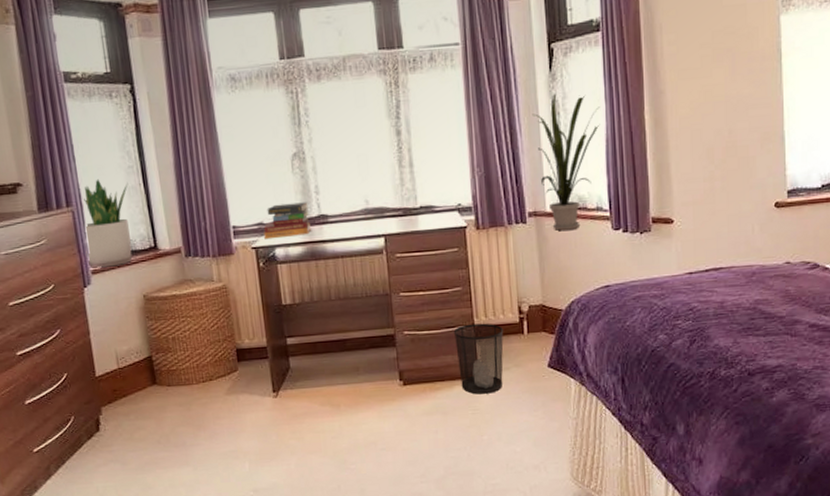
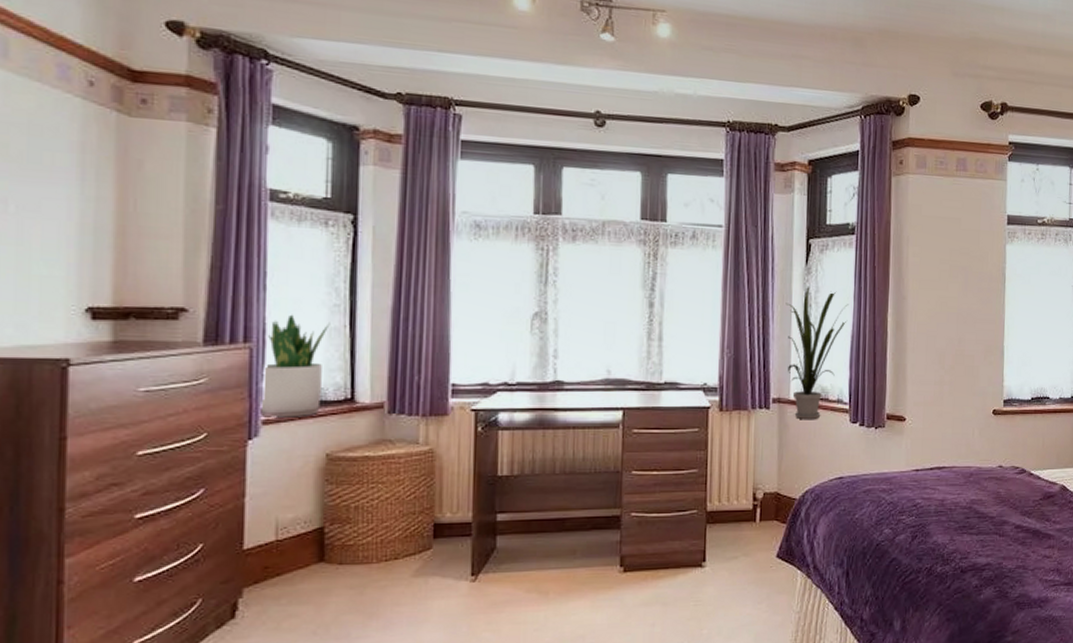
books: present [263,202,312,240] -> none [488,365,544,402]
waste bin: present [453,323,504,395] -> none [684,508,736,584]

